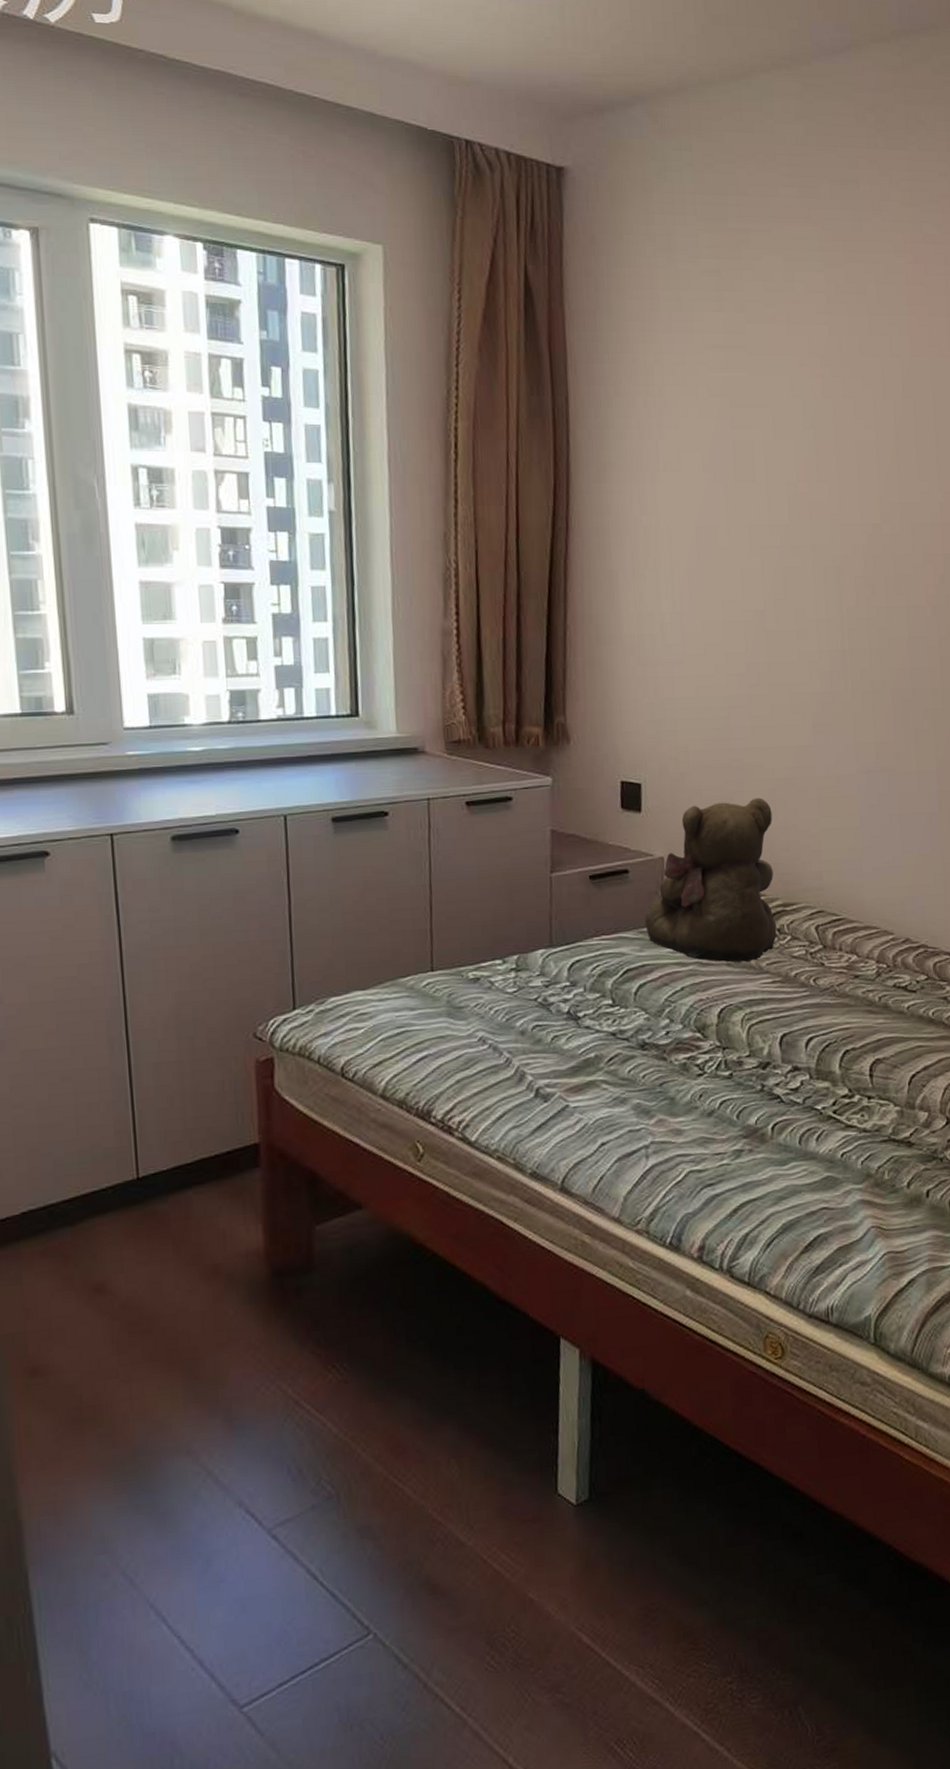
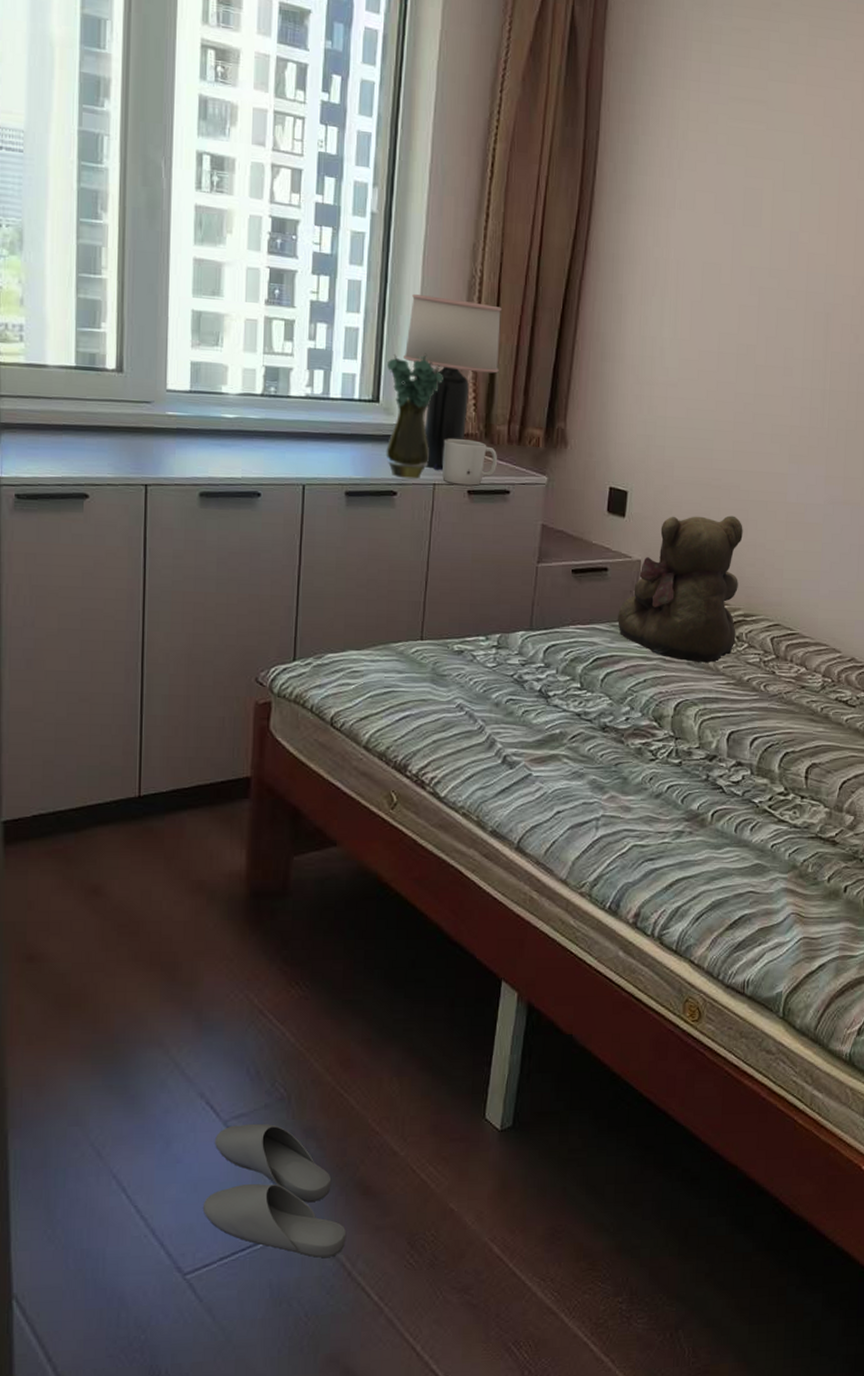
slippers: none [253,1527,418,1672] -> present [202,1123,347,1258]
vase: none [363,657,426,797] -> present [386,353,443,480]
table lamp: none [380,593,486,784] -> present [403,293,503,471]
mug: none [434,745,496,798] -> present [442,438,498,487]

